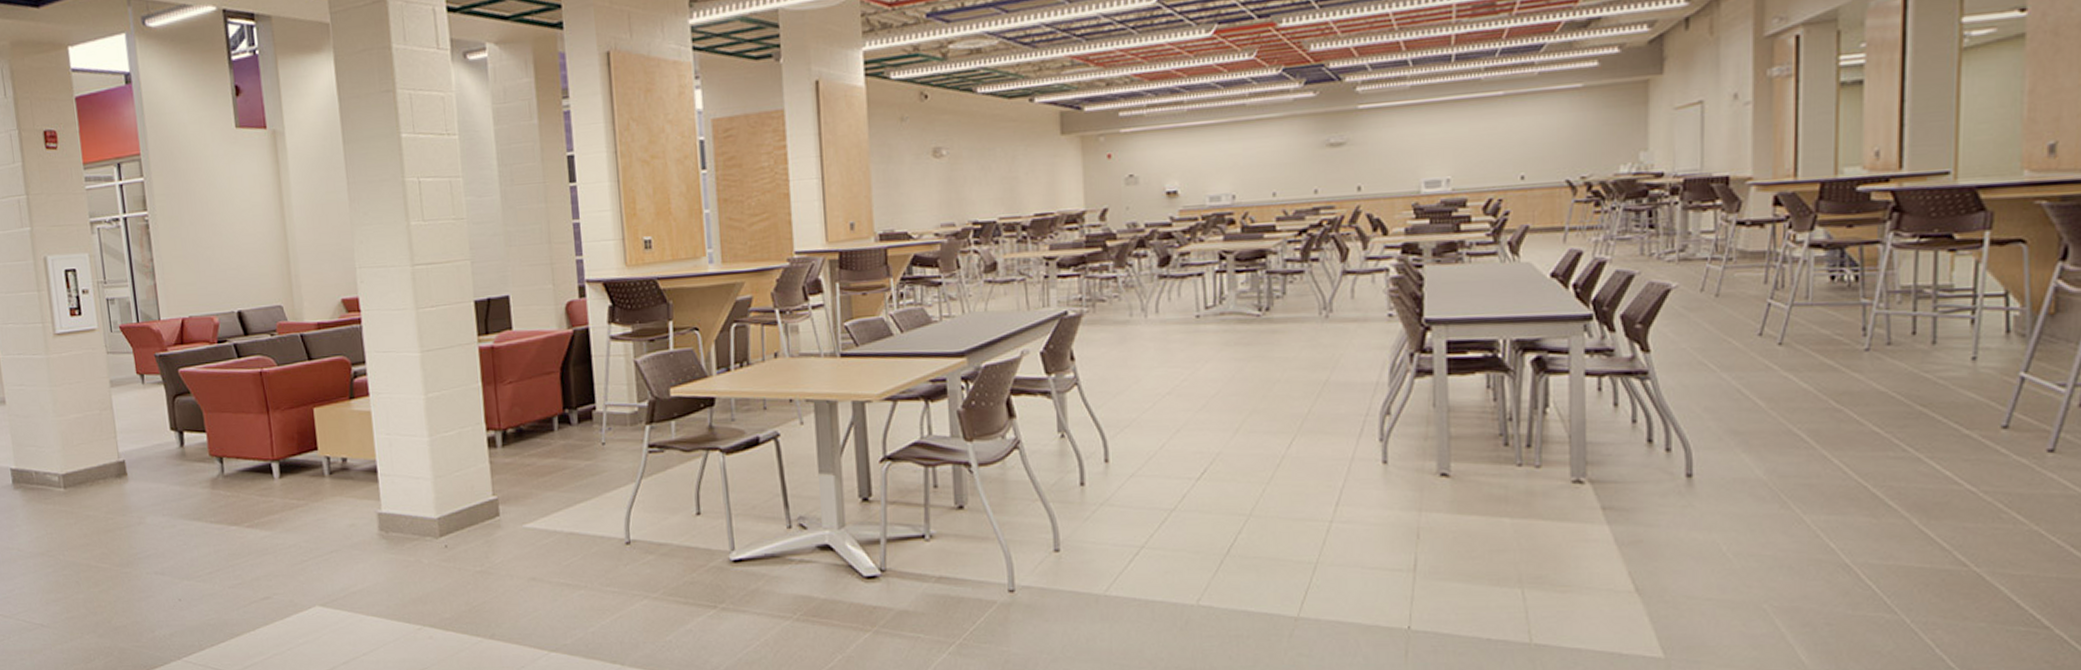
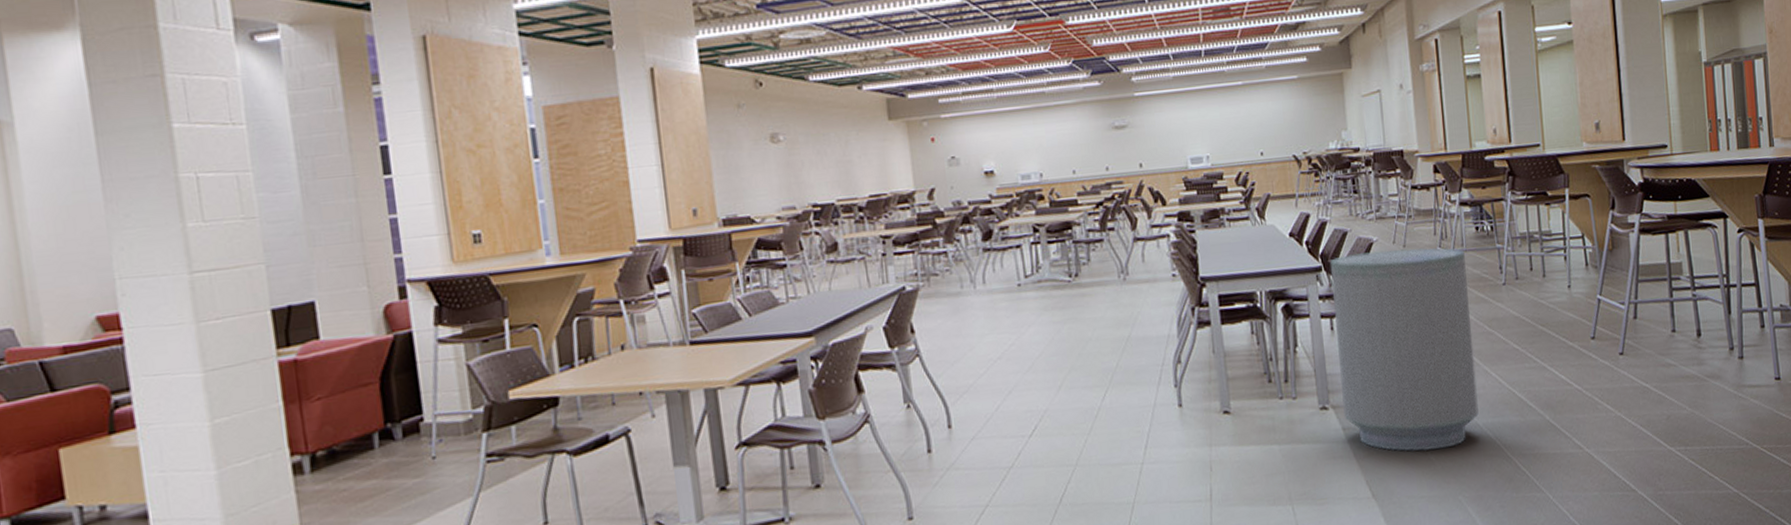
trash can: none [1604,299,1809,546] -> present [1329,248,1479,452]

